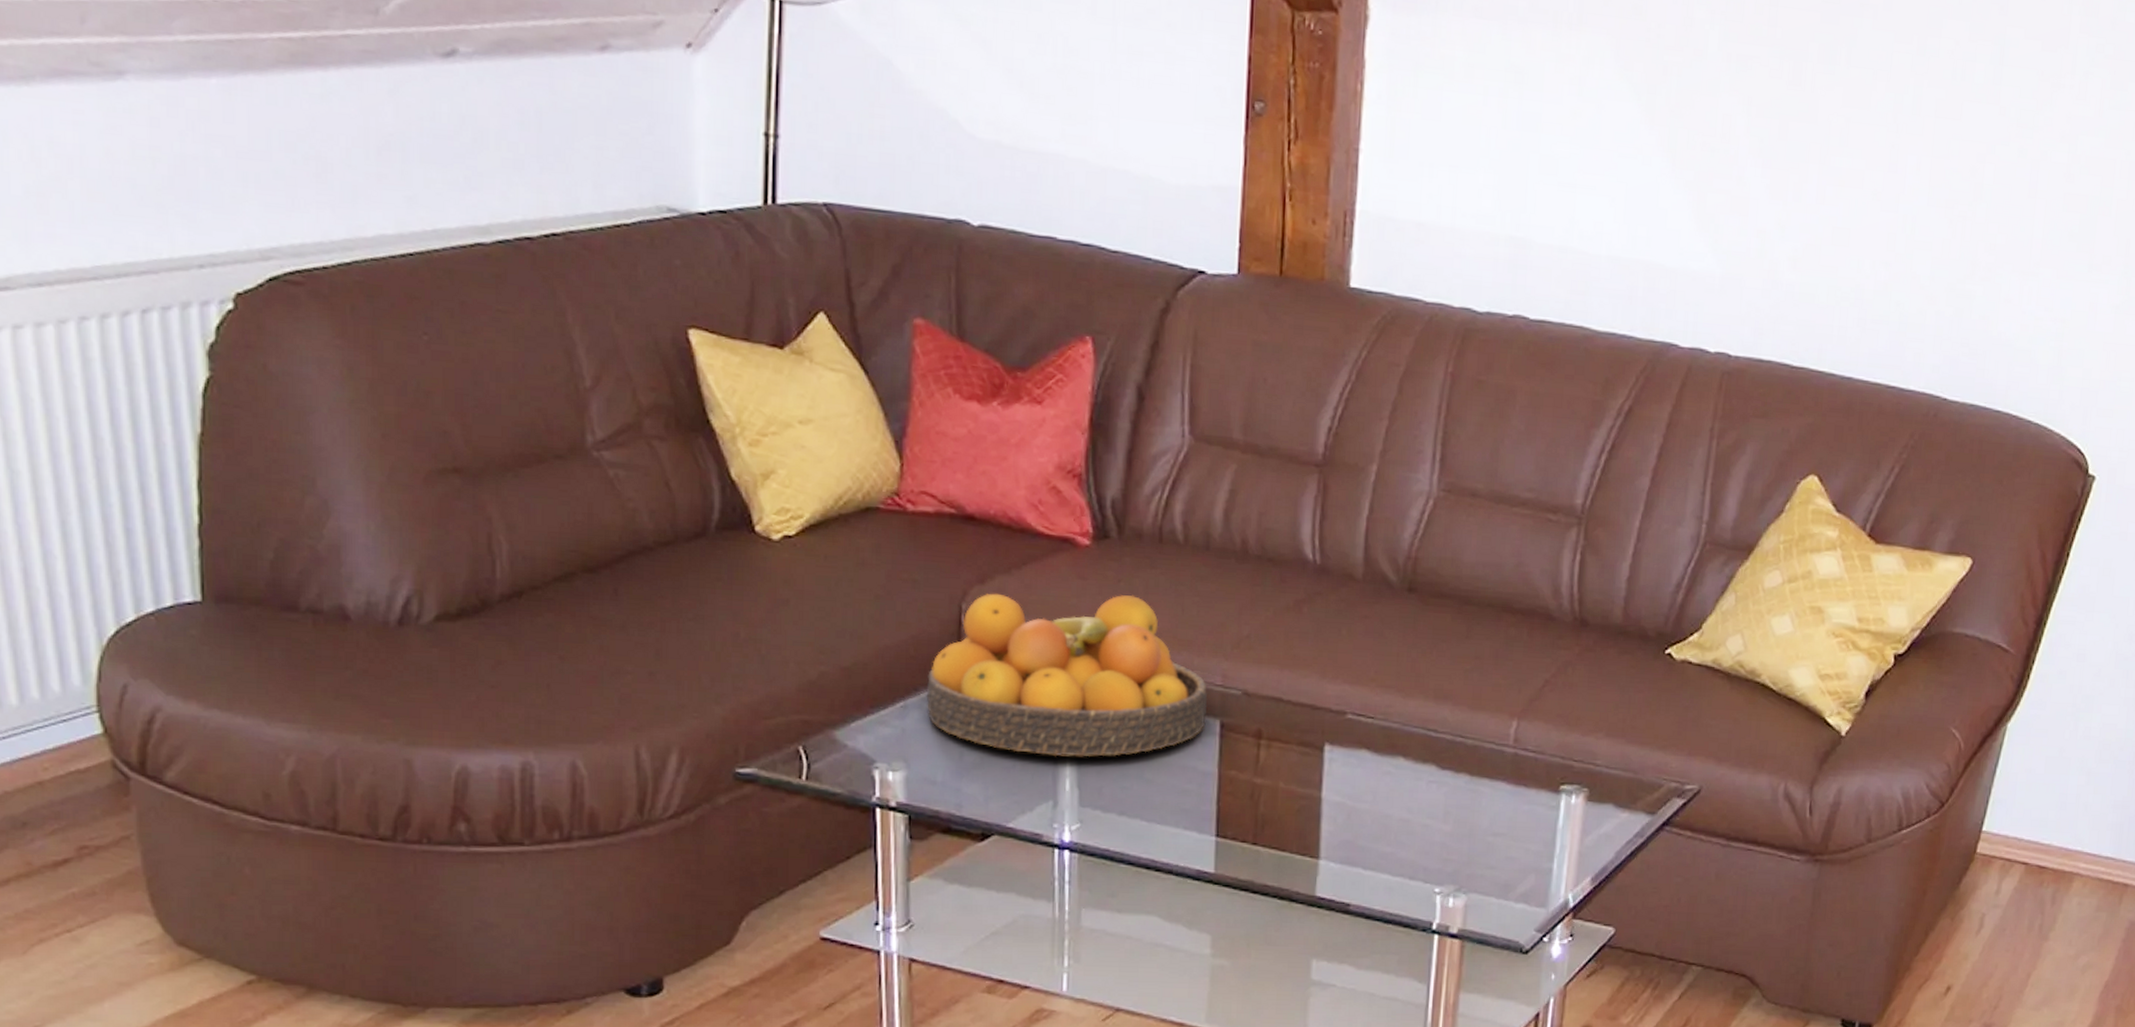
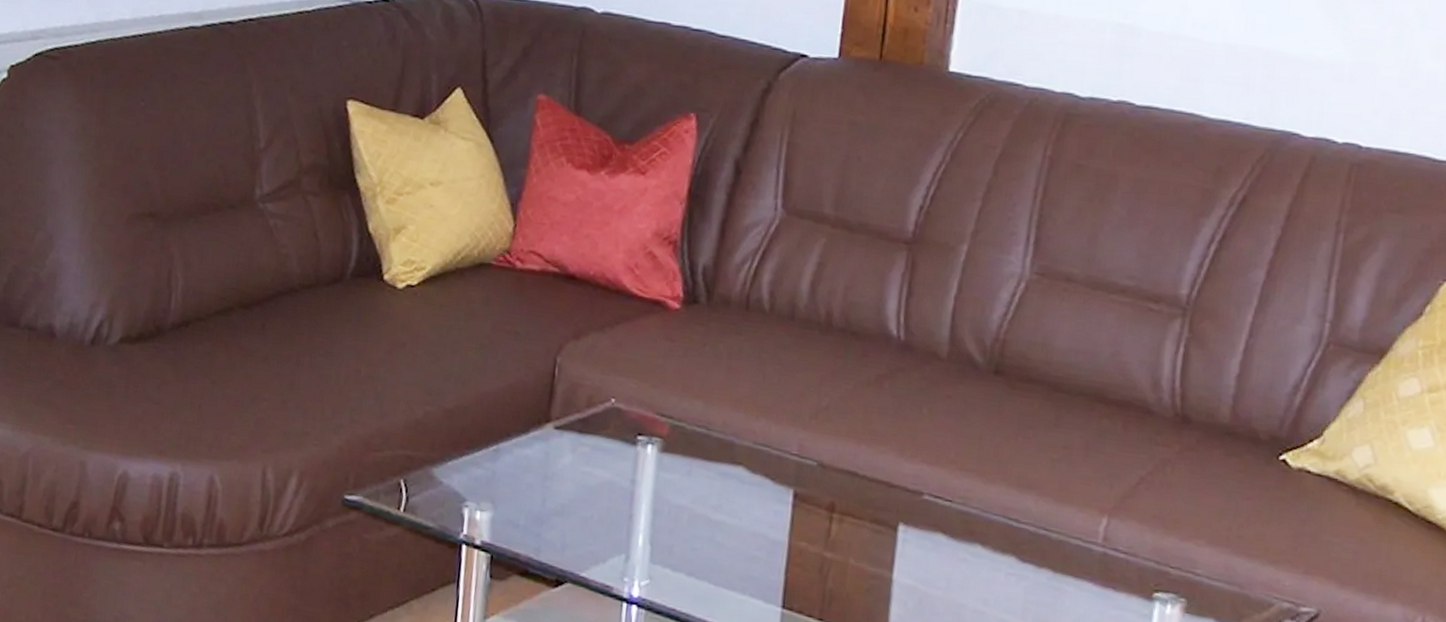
fruit bowl: present [926,593,1208,757] -> none [517,349,783,516]

